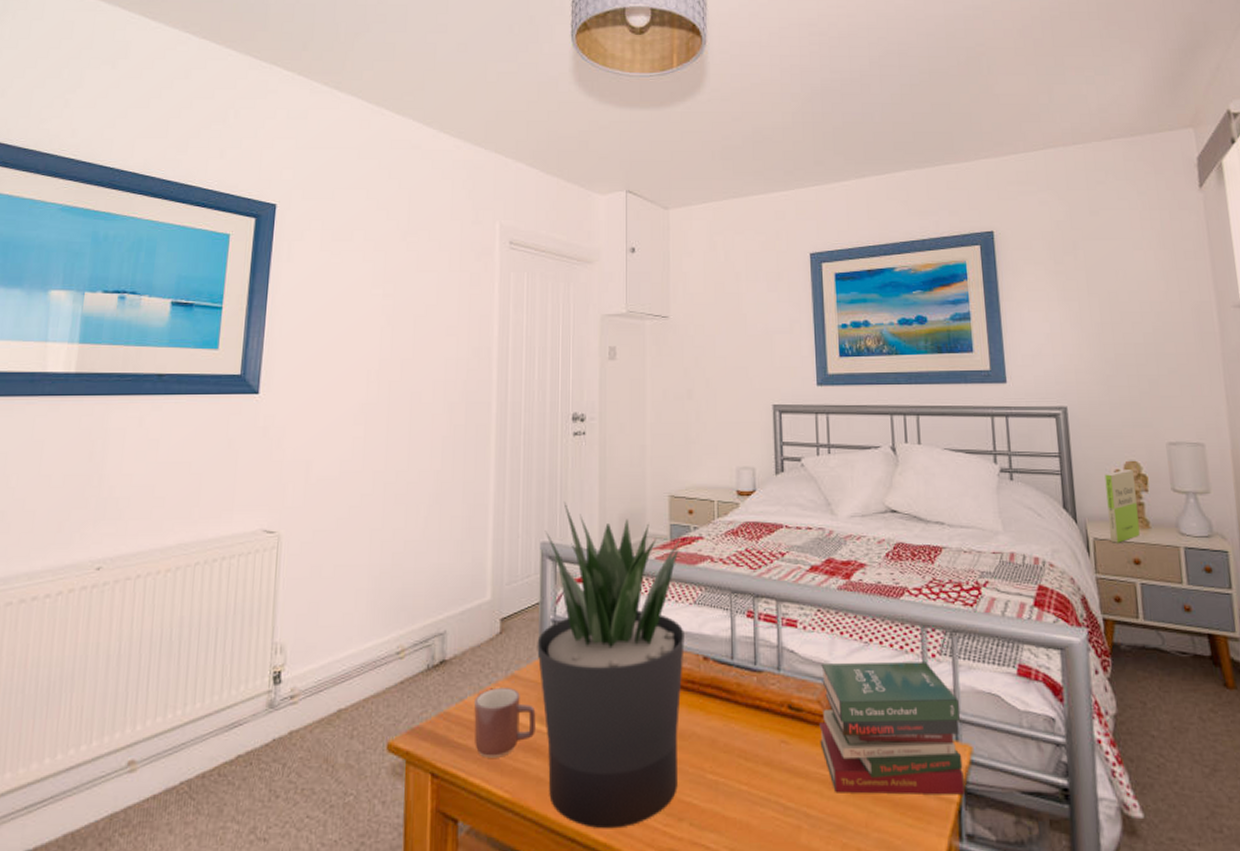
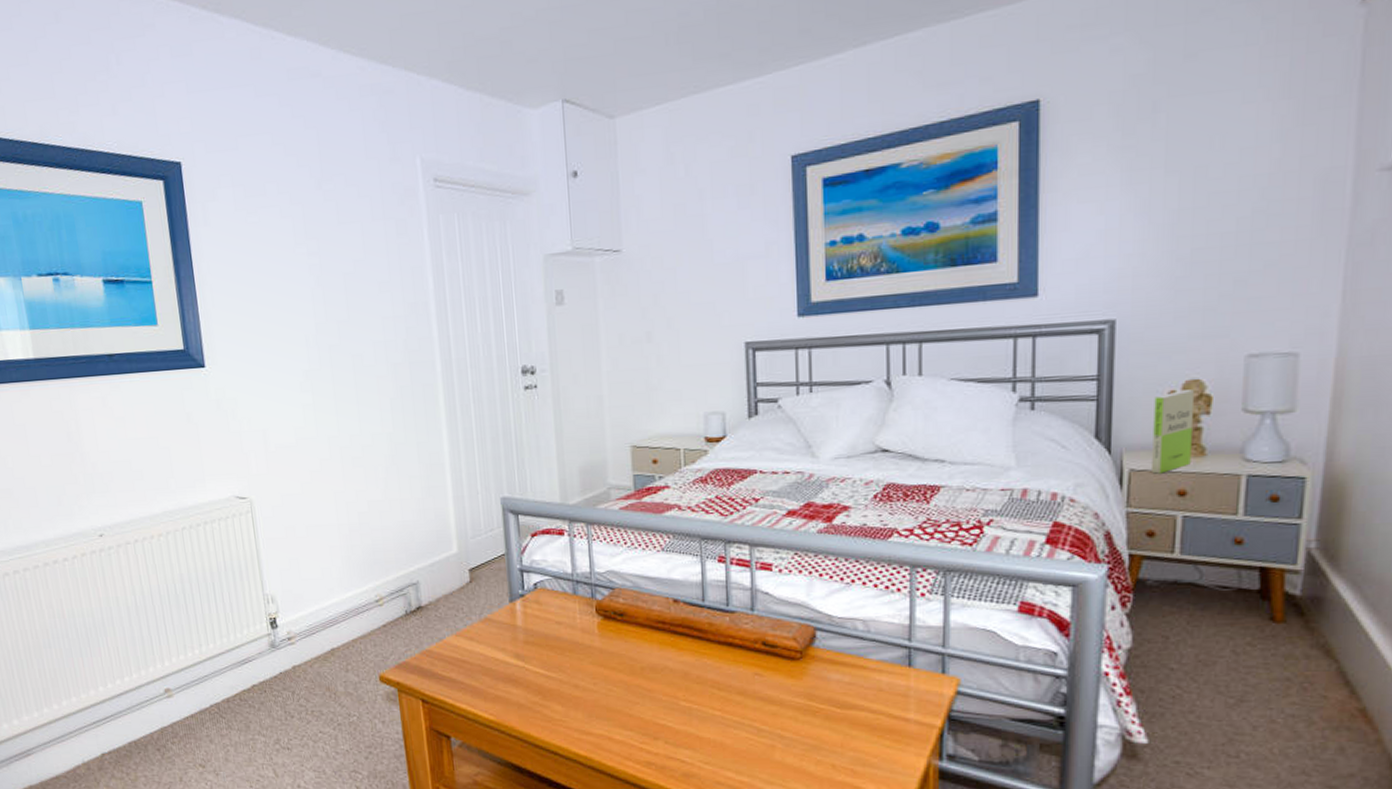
mug: present [473,688,536,758] -> none [453,629,513,687]
planter: present [537,501,685,829] -> none [503,457,654,745]
books: present [819,662,965,795] -> none [795,601,949,721]

